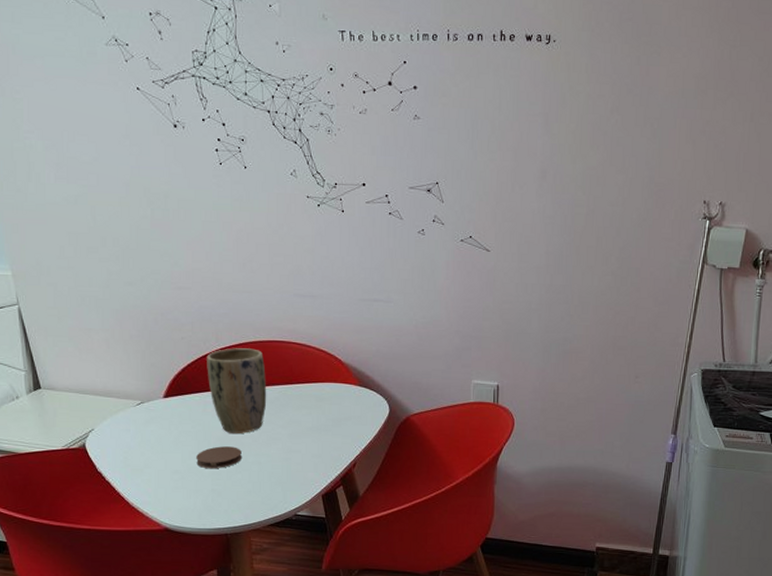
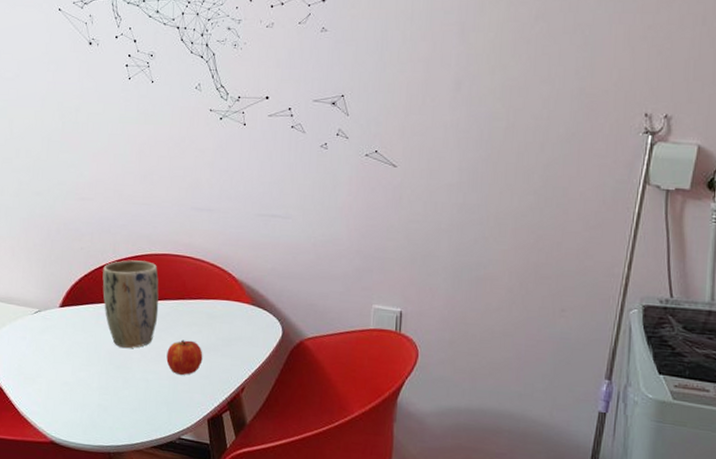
coaster: present [196,446,242,469] -> none [85,360,130,383]
fruit: none [278,422,314,456] -> present [166,340,203,375]

